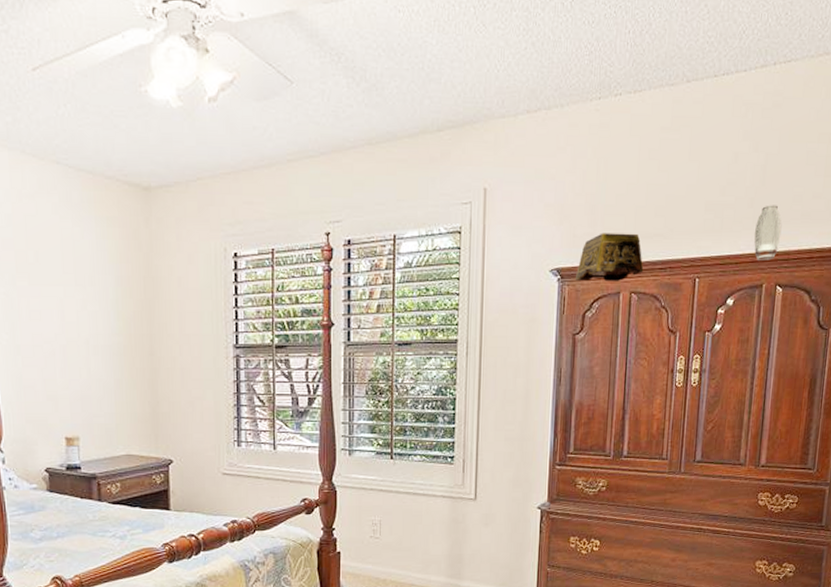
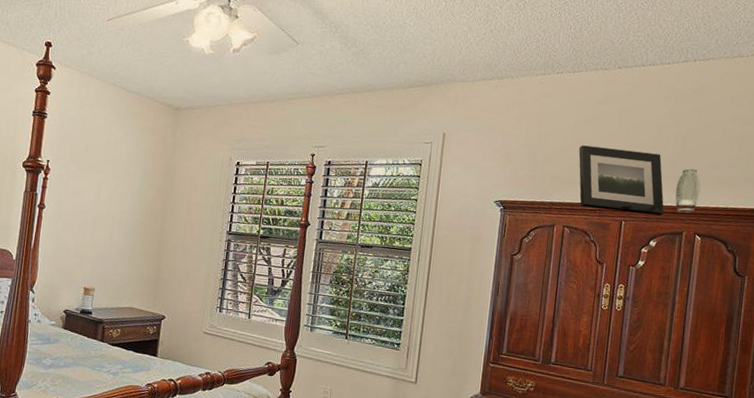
decorative box: present [575,233,644,282] -> none [515,176,576,217]
picture frame: none [644,187,742,267] -> present [578,145,664,216]

